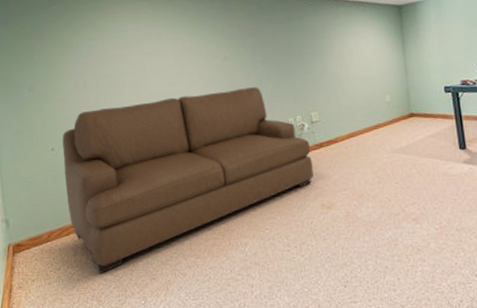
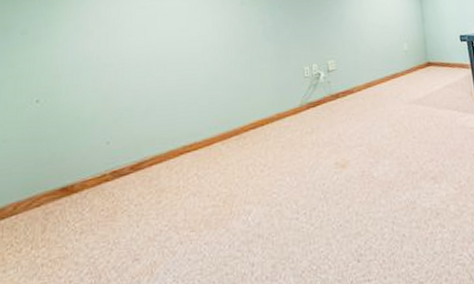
sofa: present [62,87,314,274] -> none [44,33,328,256]

